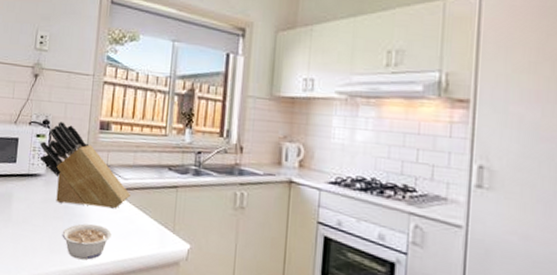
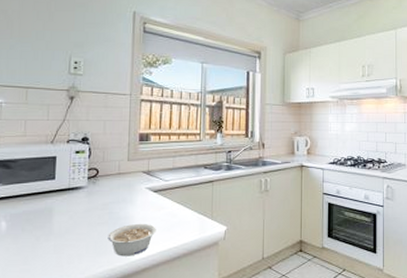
knife block: present [39,121,130,209] -> none [79,137,172,210]

